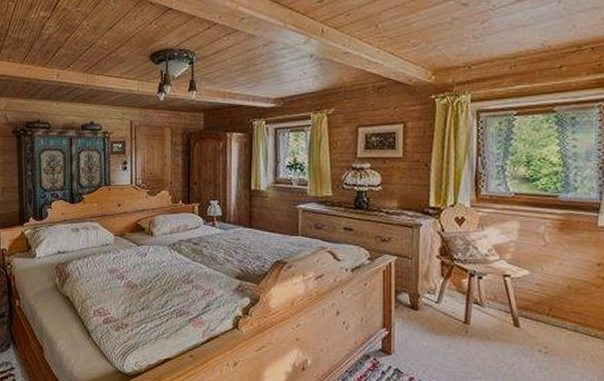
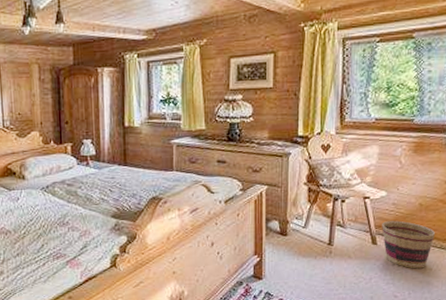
basket: none [525,302,589,358] -> present [382,220,436,269]

